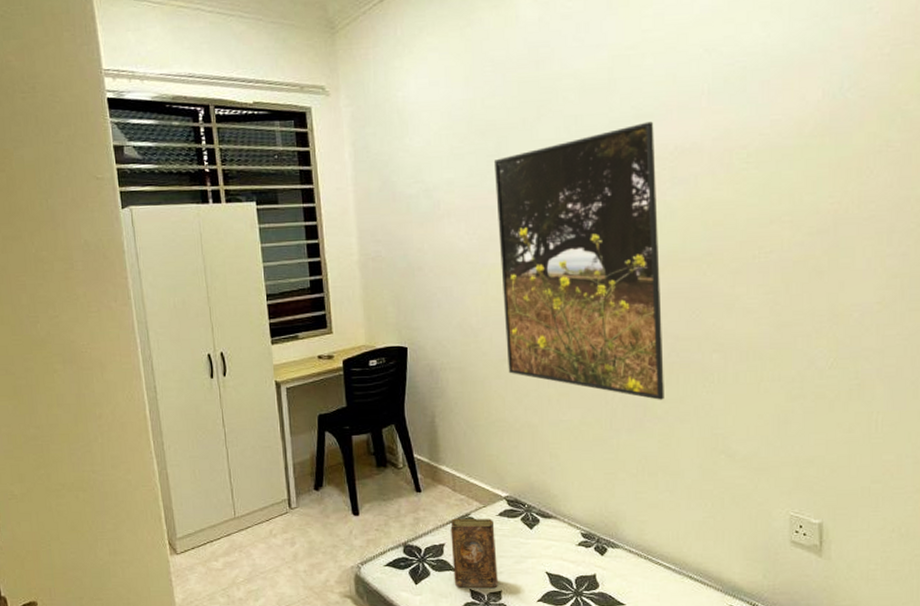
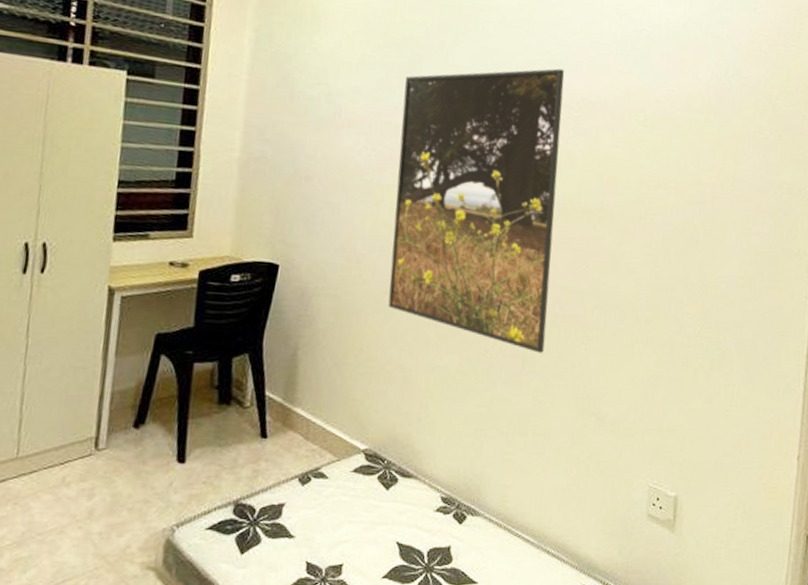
book: present [450,519,498,588] -> none [288,474,347,560]

